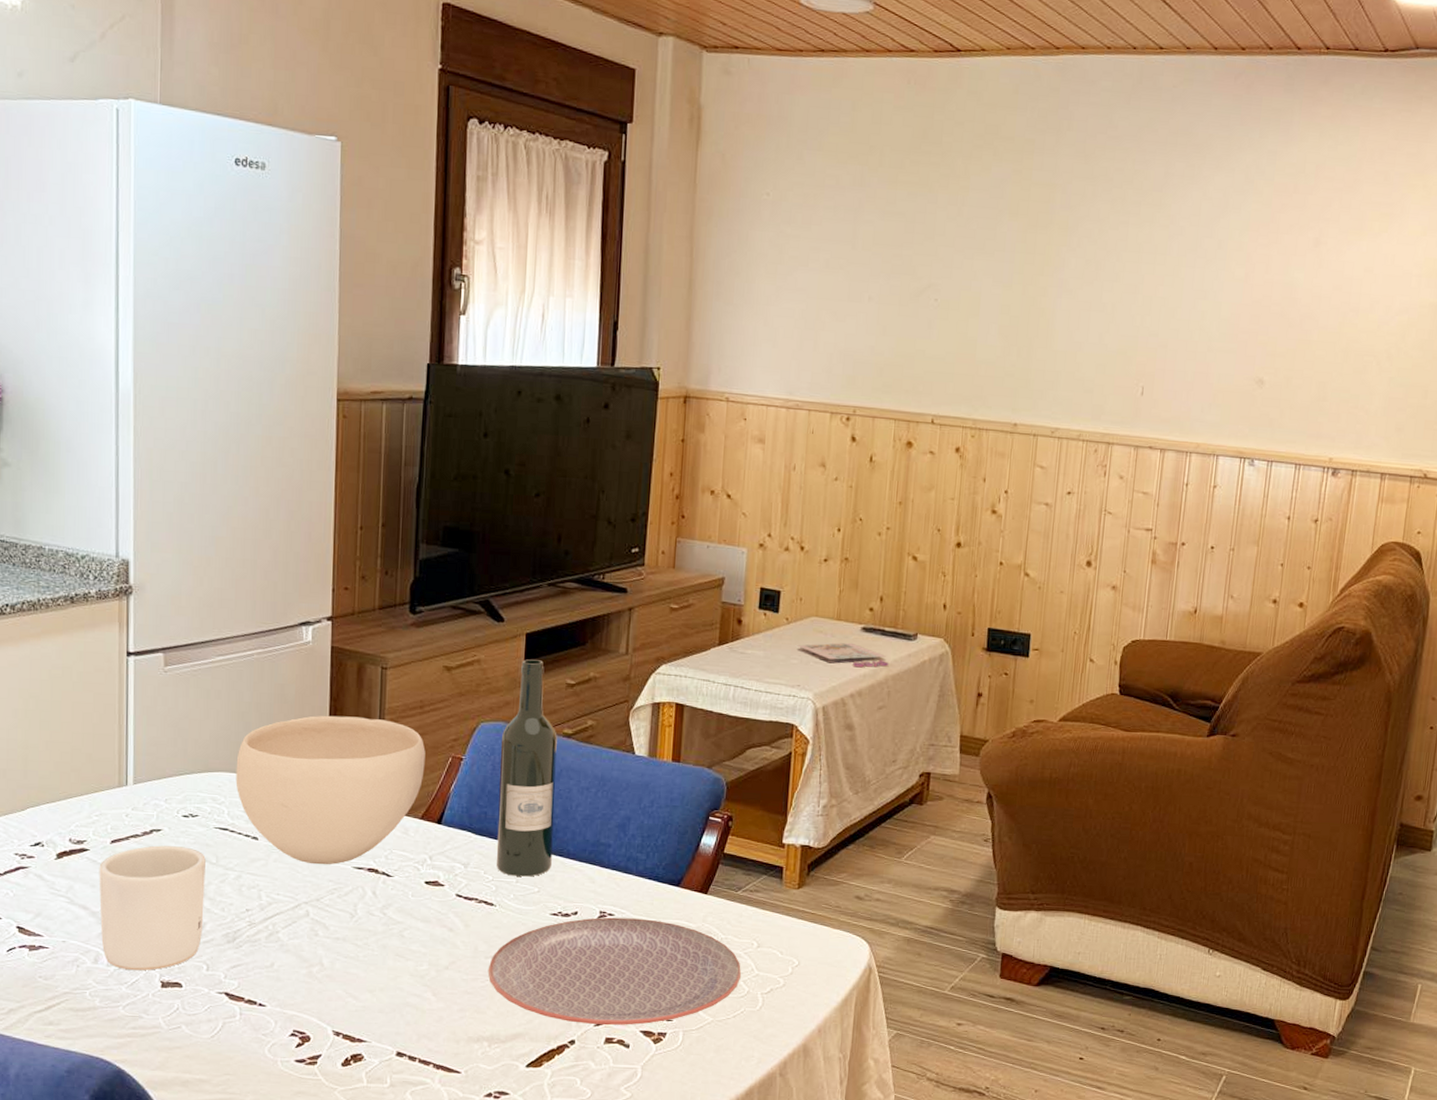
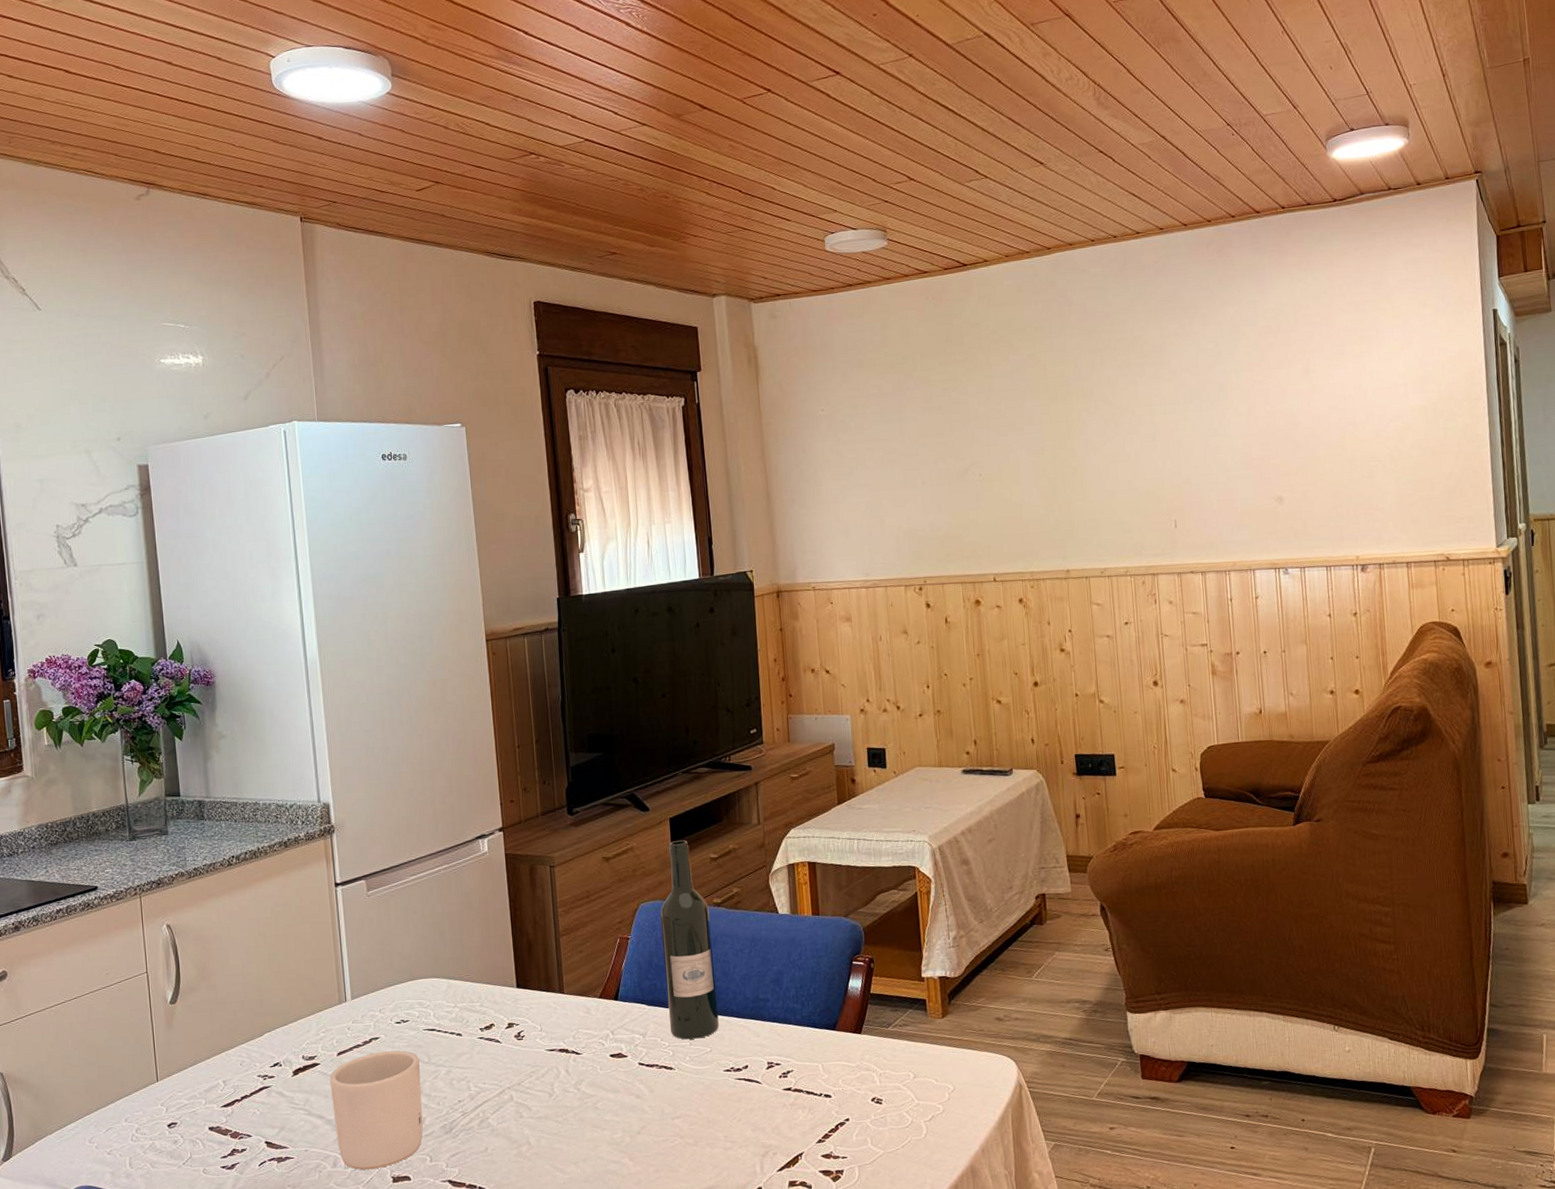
bowl: present [235,715,426,865] -> none [436,912,598,1052]
plate: present [487,917,742,1025] -> none [675,1064,904,1171]
magazine: present [797,642,889,668] -> none [908,785,992,807]

